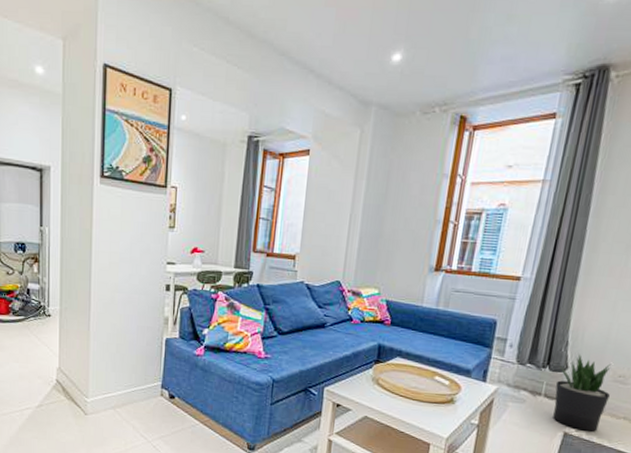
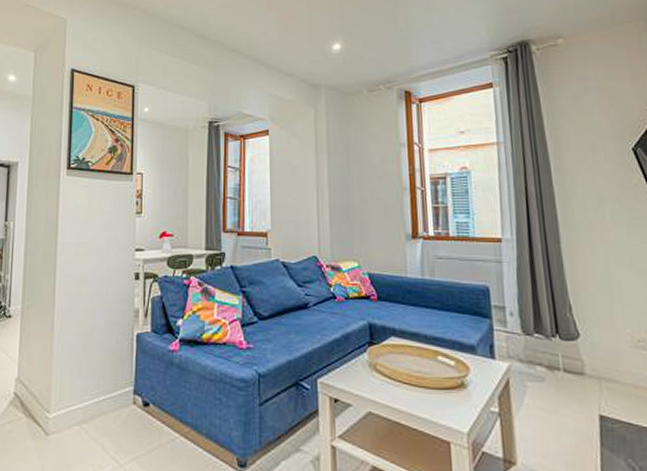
planter: present [553,354,611,432] -> none [571,318,637,411]

